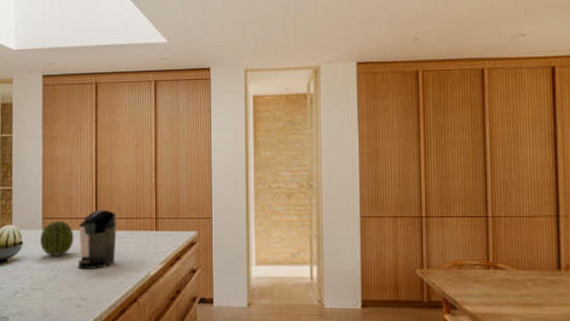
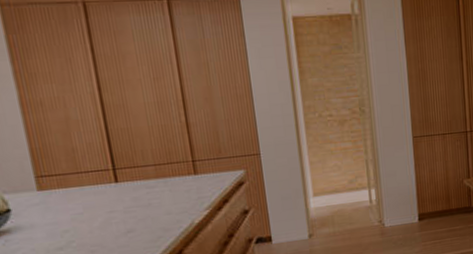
fruit: present [41,221,74,256] -> none [36,178,88,221]
coffee maker: present [78,209,117,269] -> none [90,157,148,229]

